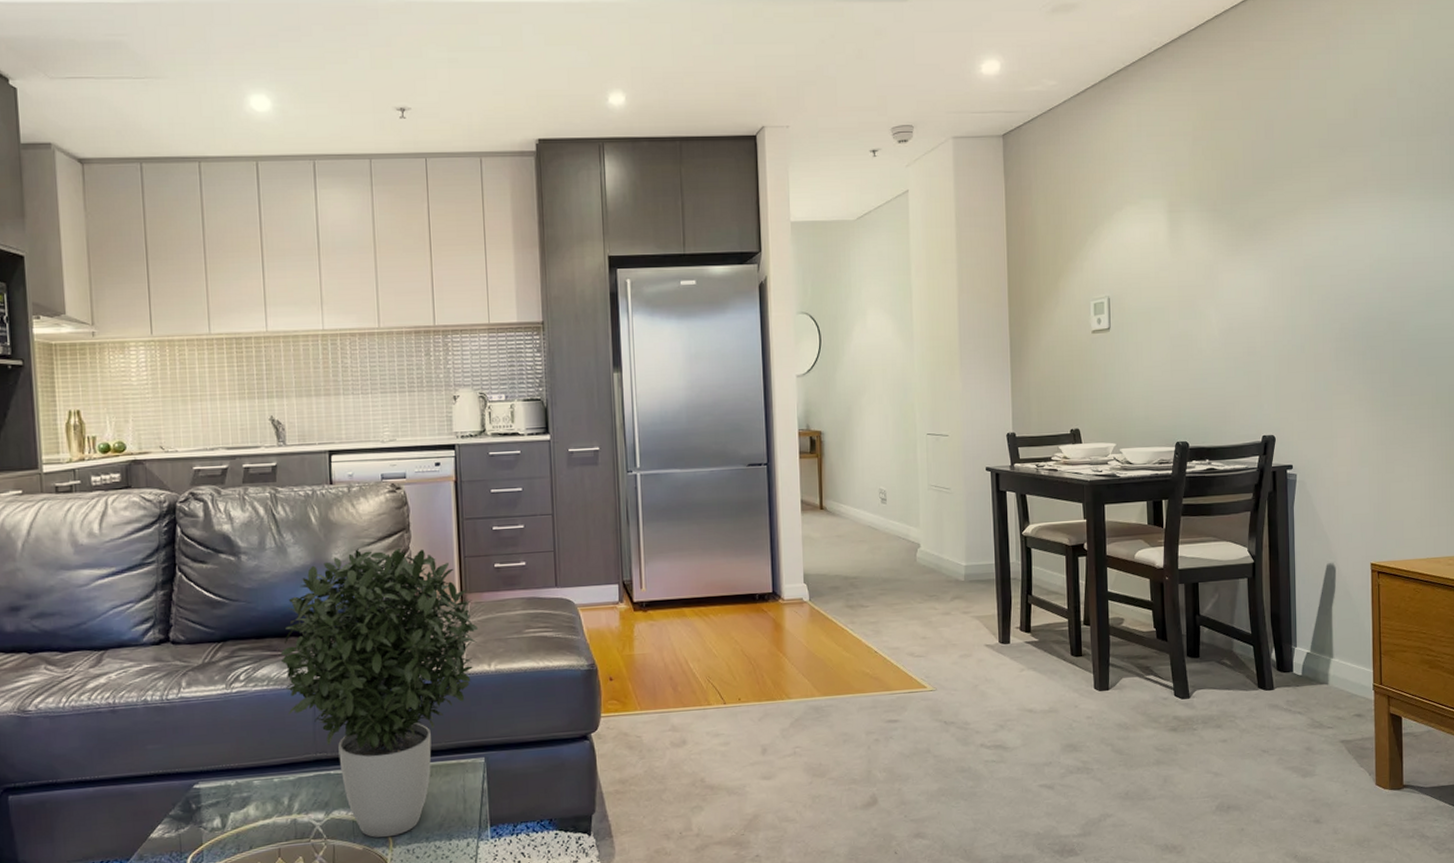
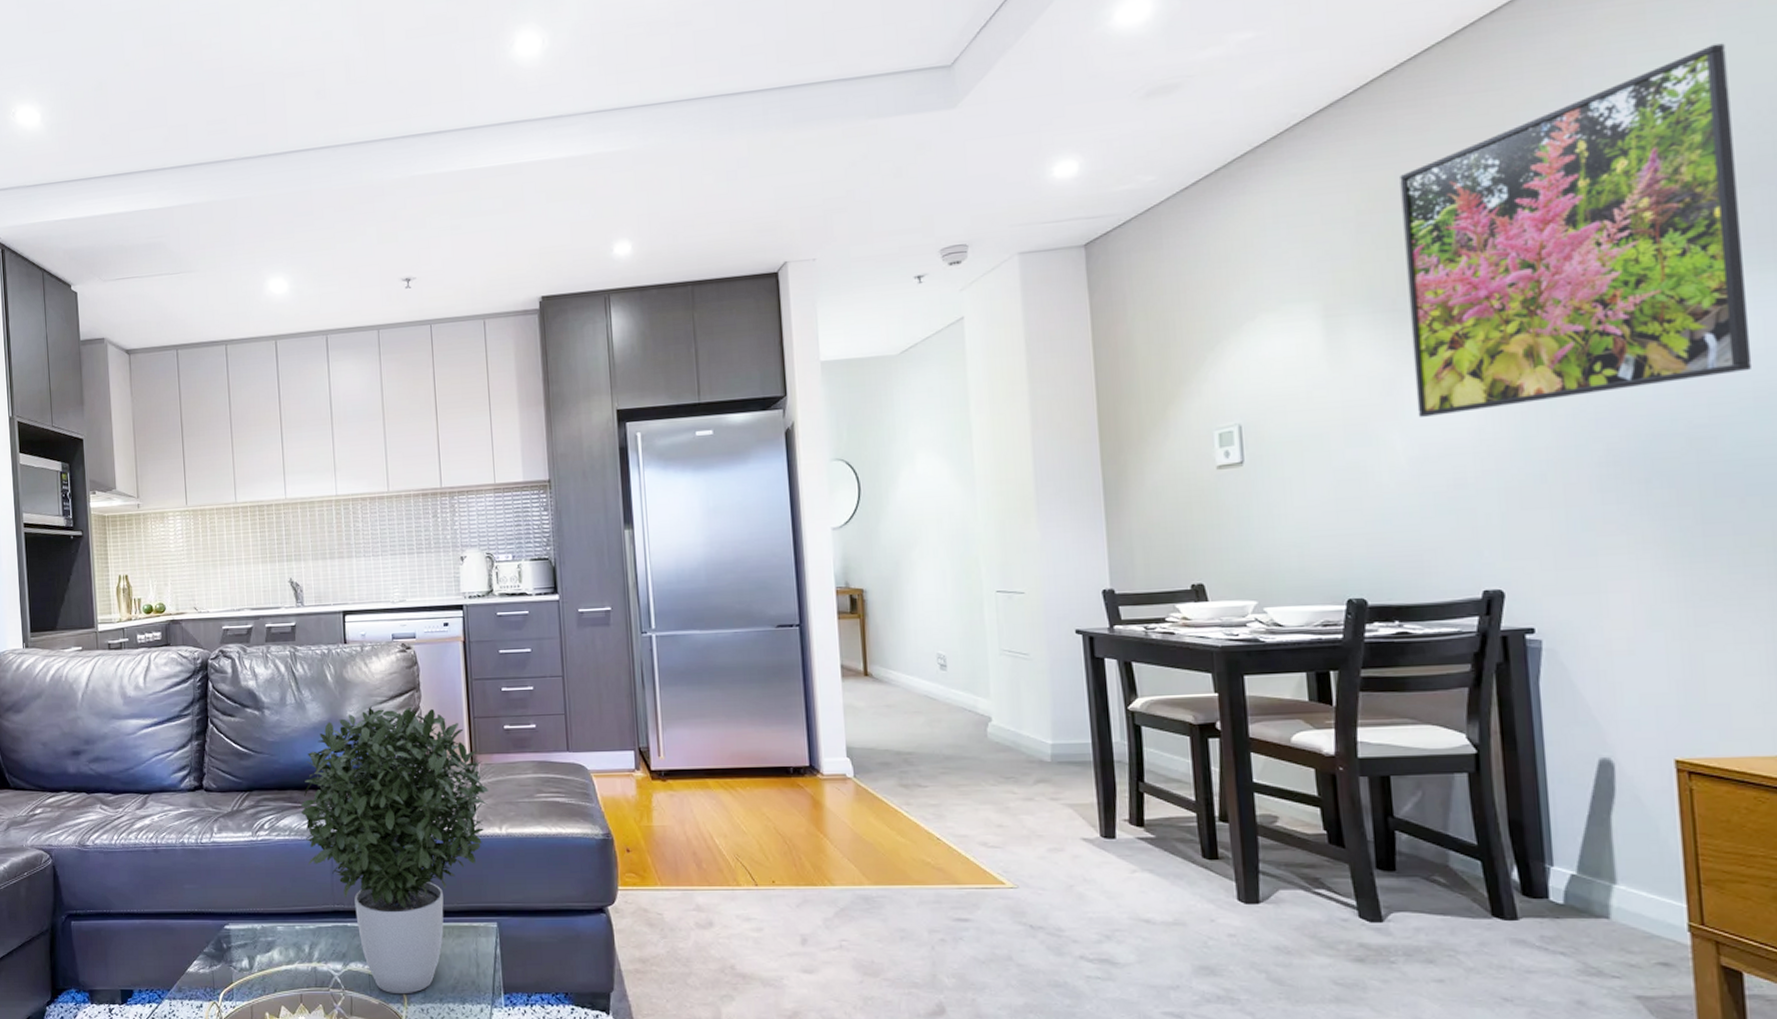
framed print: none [1222,24,1427,297] -> present [1400,43,1753,417]

